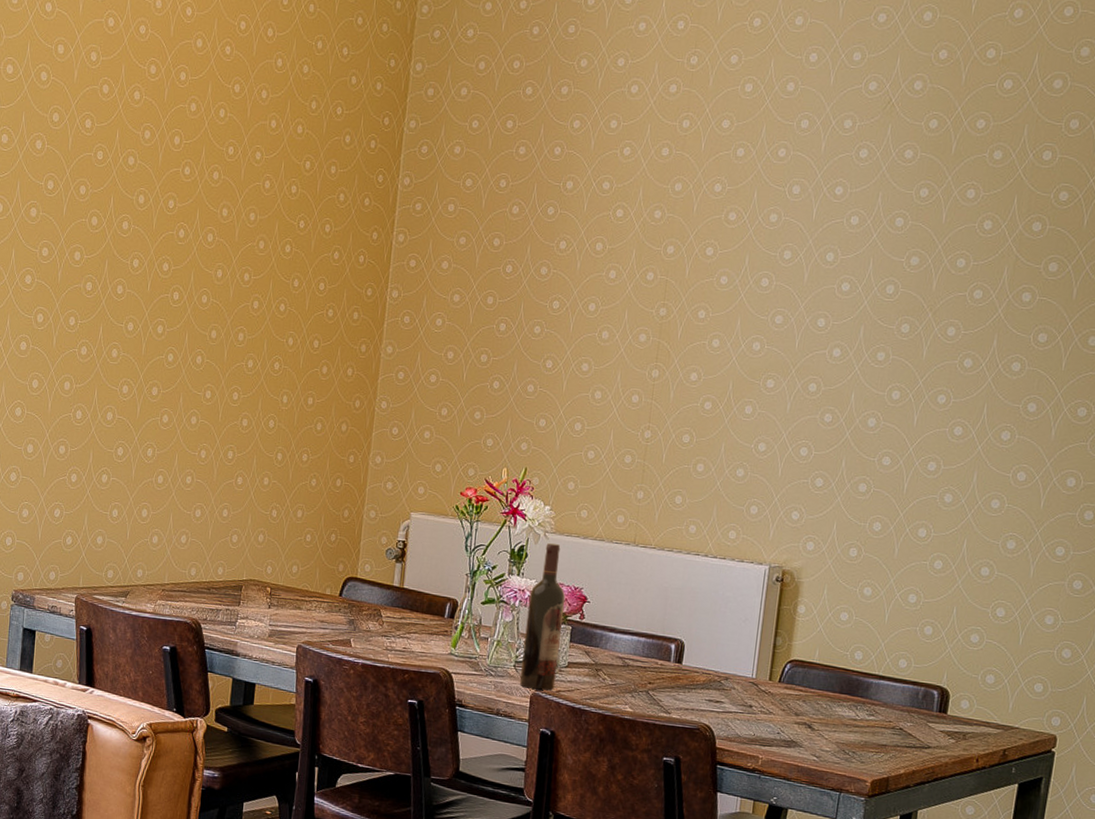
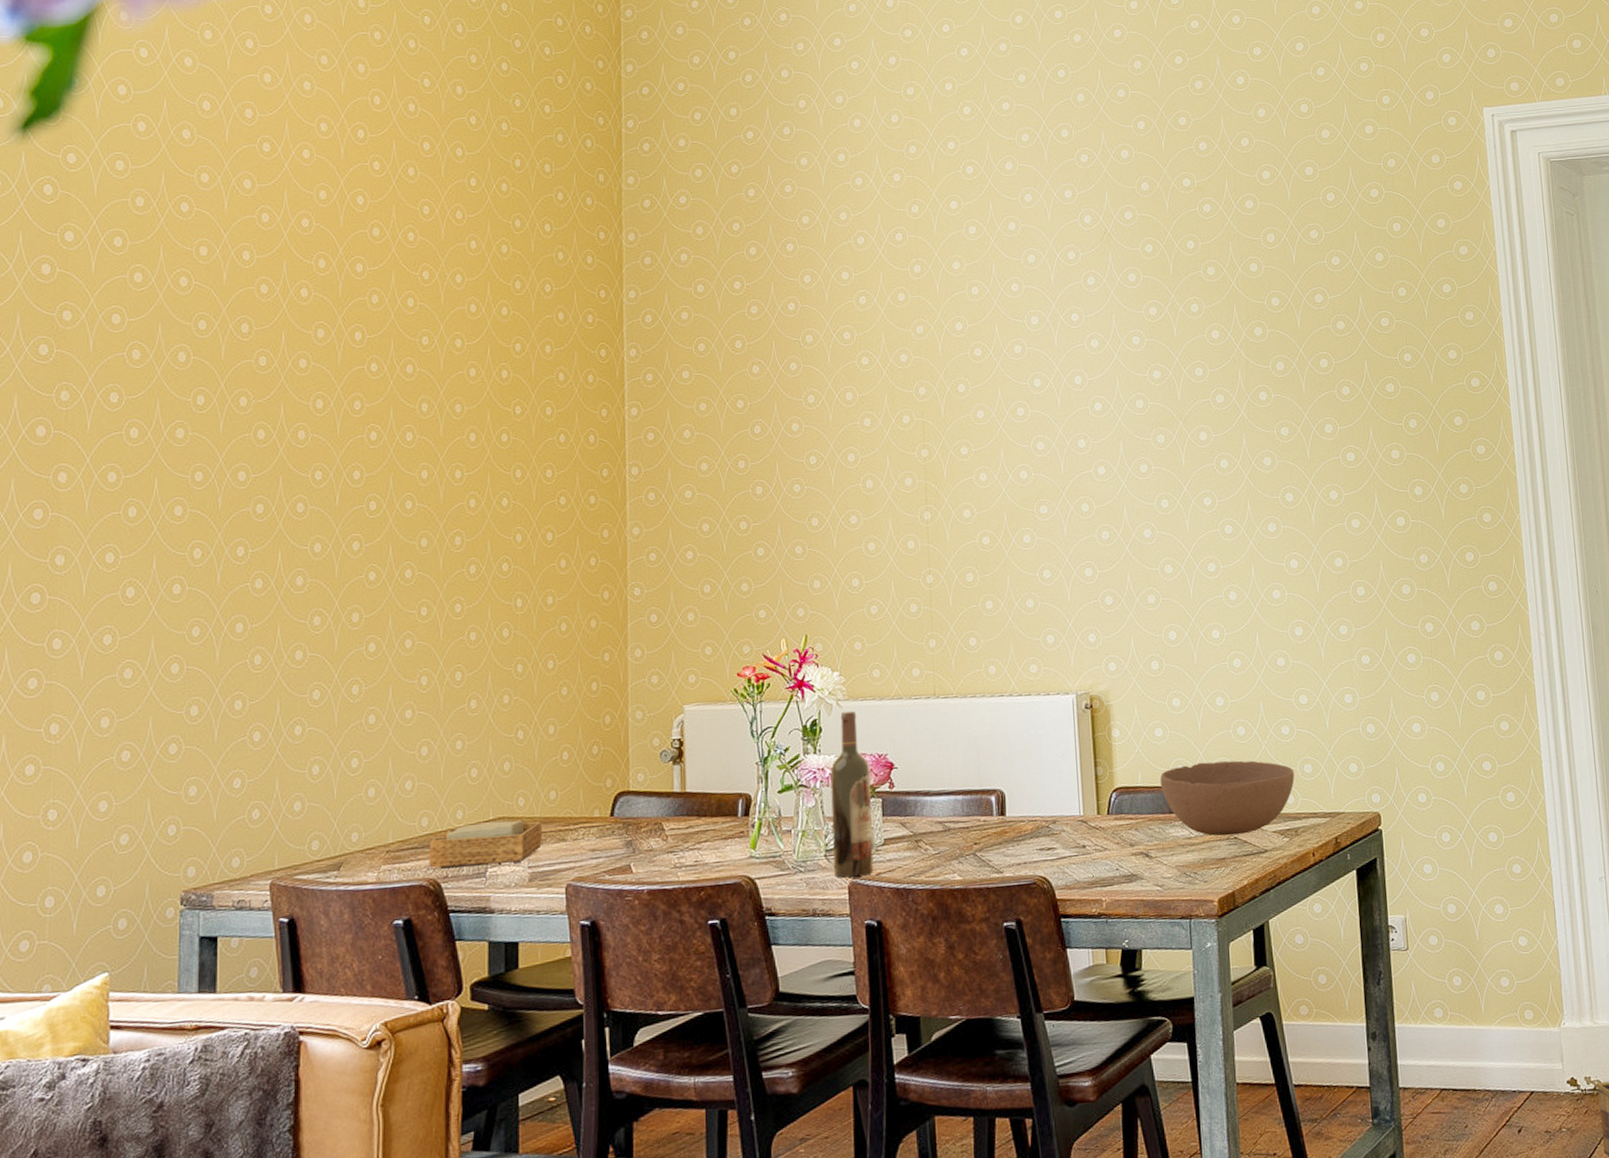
napkin holder: none [193,580,284,619] -> present [429,820,543,868]
bowl: none [835,652,975,727] -> present [1159,760,1295,836]

